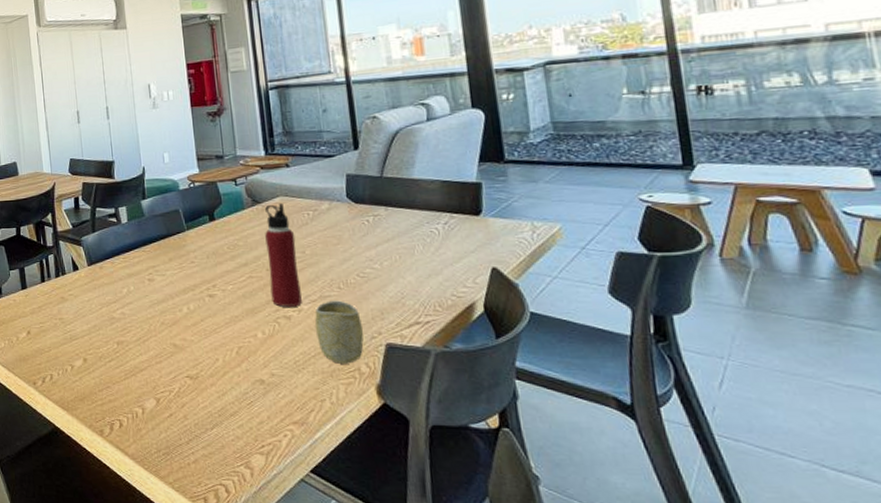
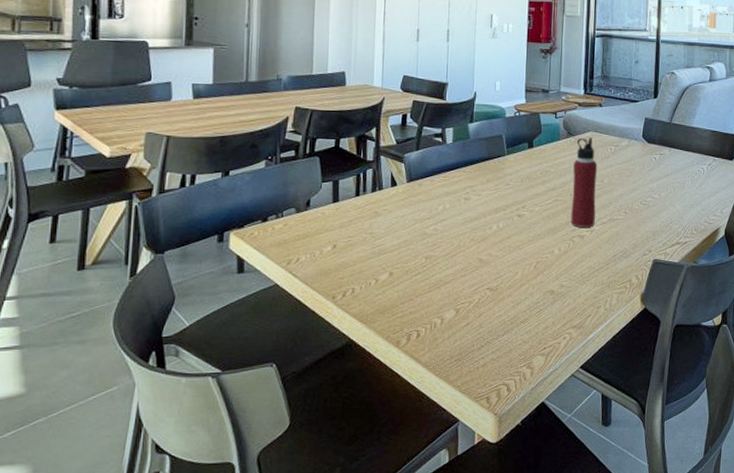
cup: present [314,300,364,364] -> none [602,223,638,276]

